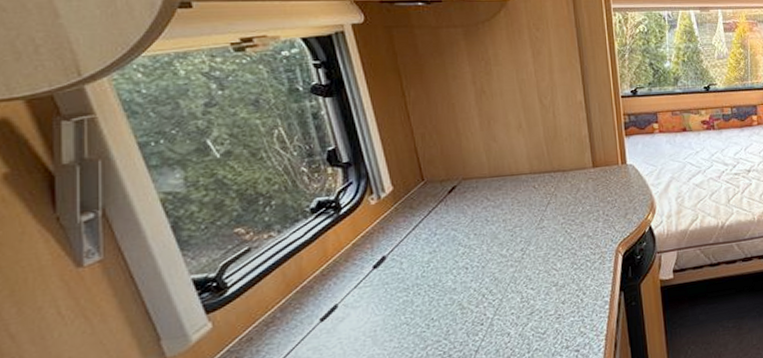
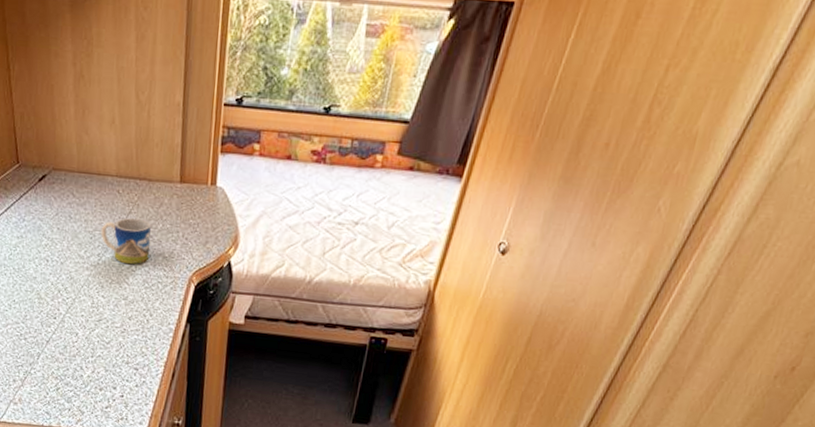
mug: none [521,207,575,252] -> present [101,217,151,265]

